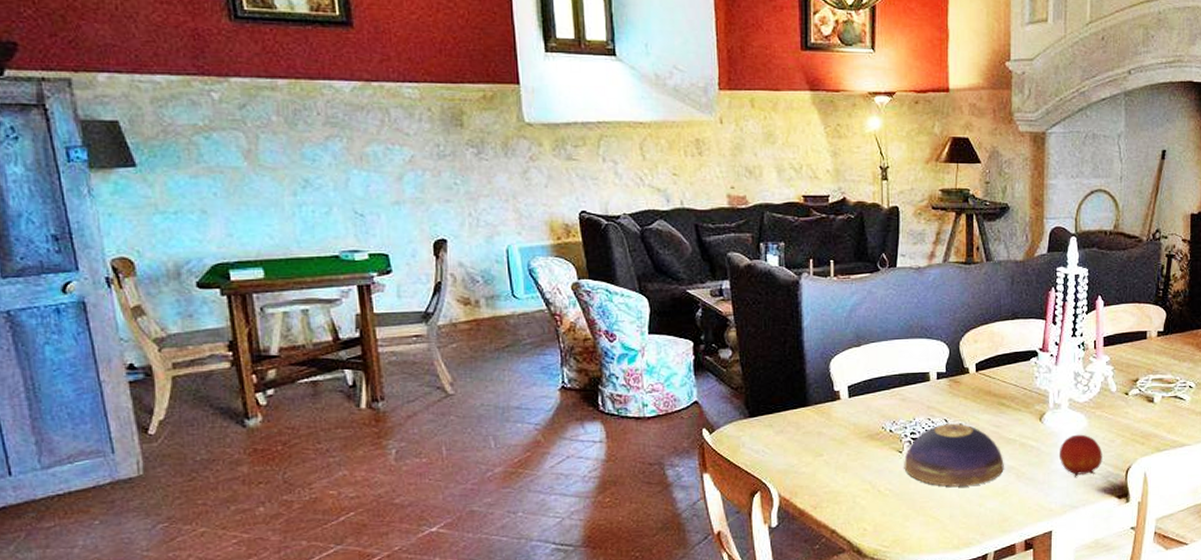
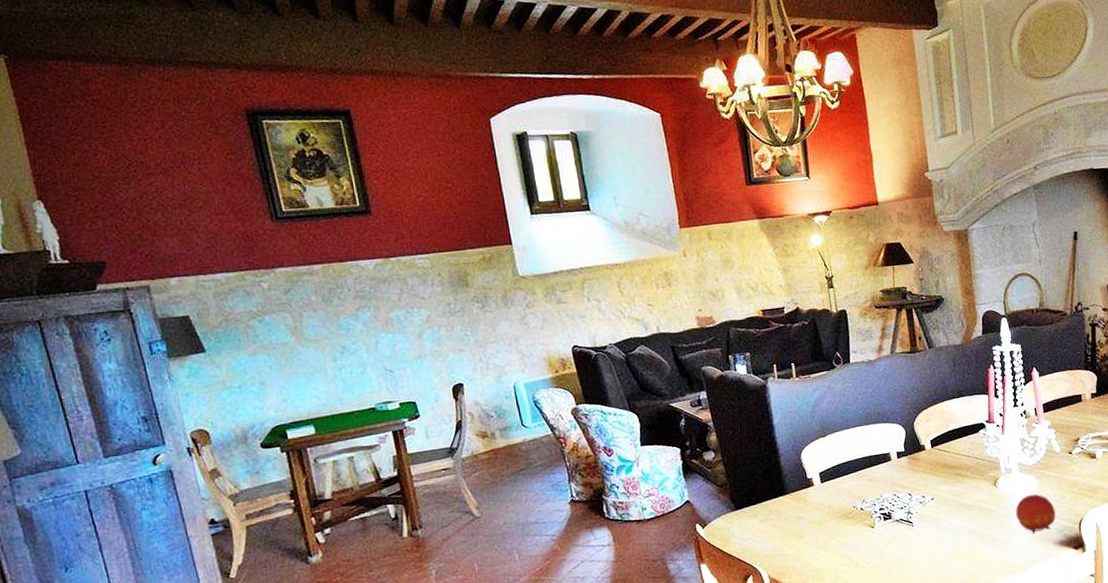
decorative bowl: present [904,423,1004,487] -> none [877,495,967,554]

